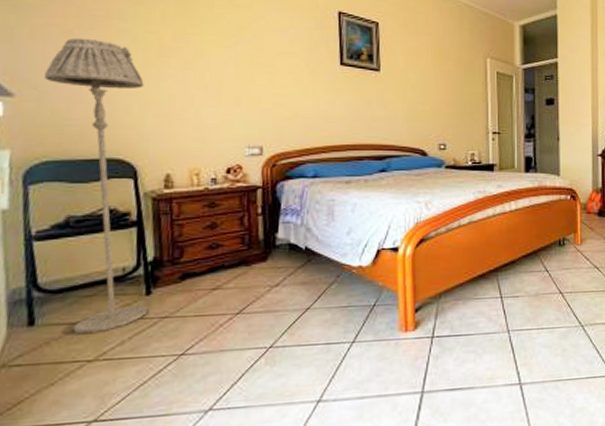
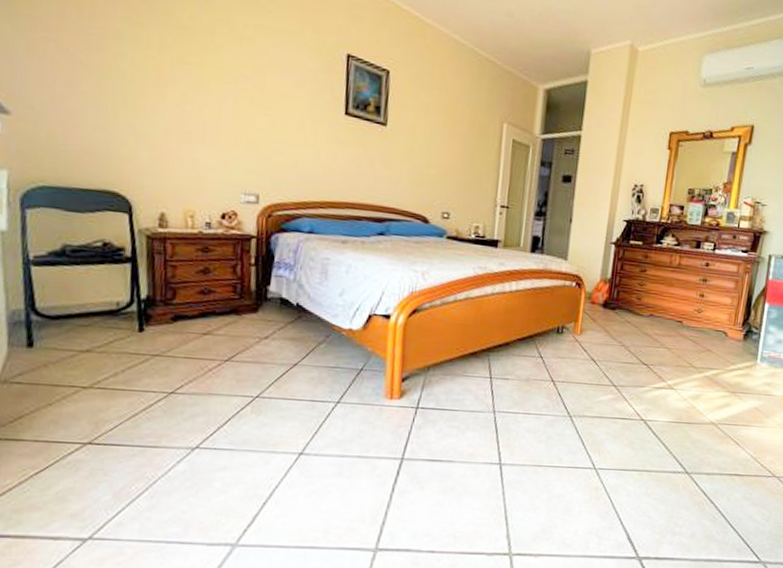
floor lamp: present [43,37,148,335] -> none [39,57,141,363]

